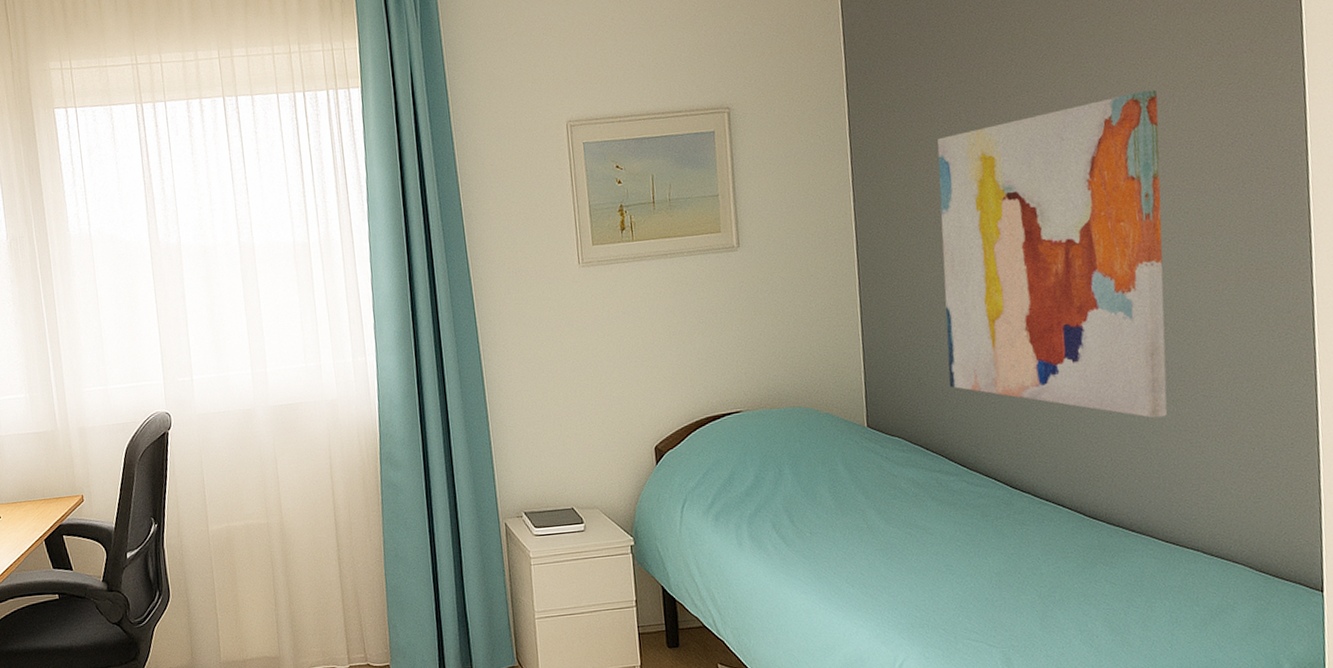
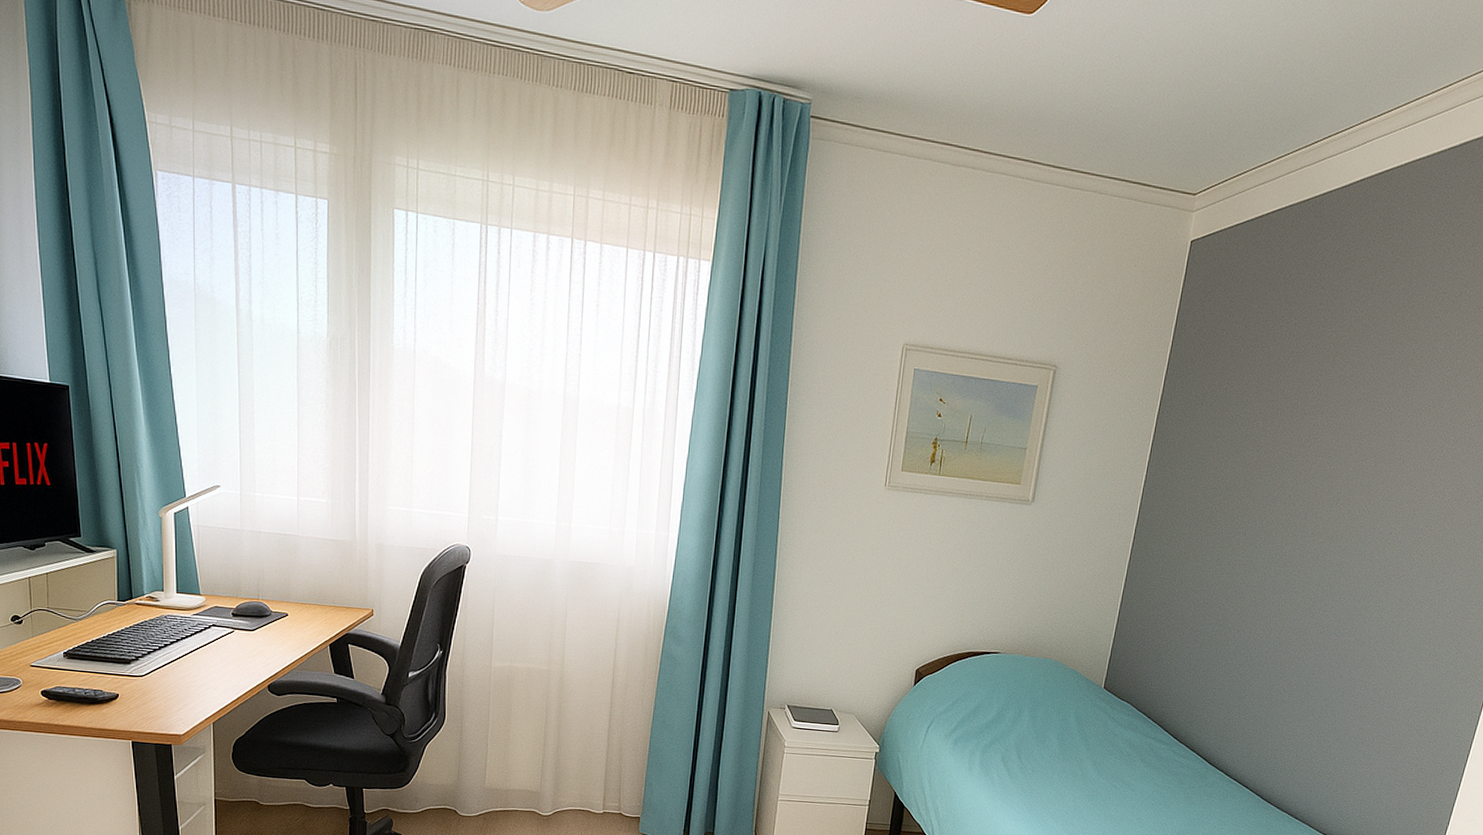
wall art: present [937,89,1168,418] -> none [1182,435,1431,729]

